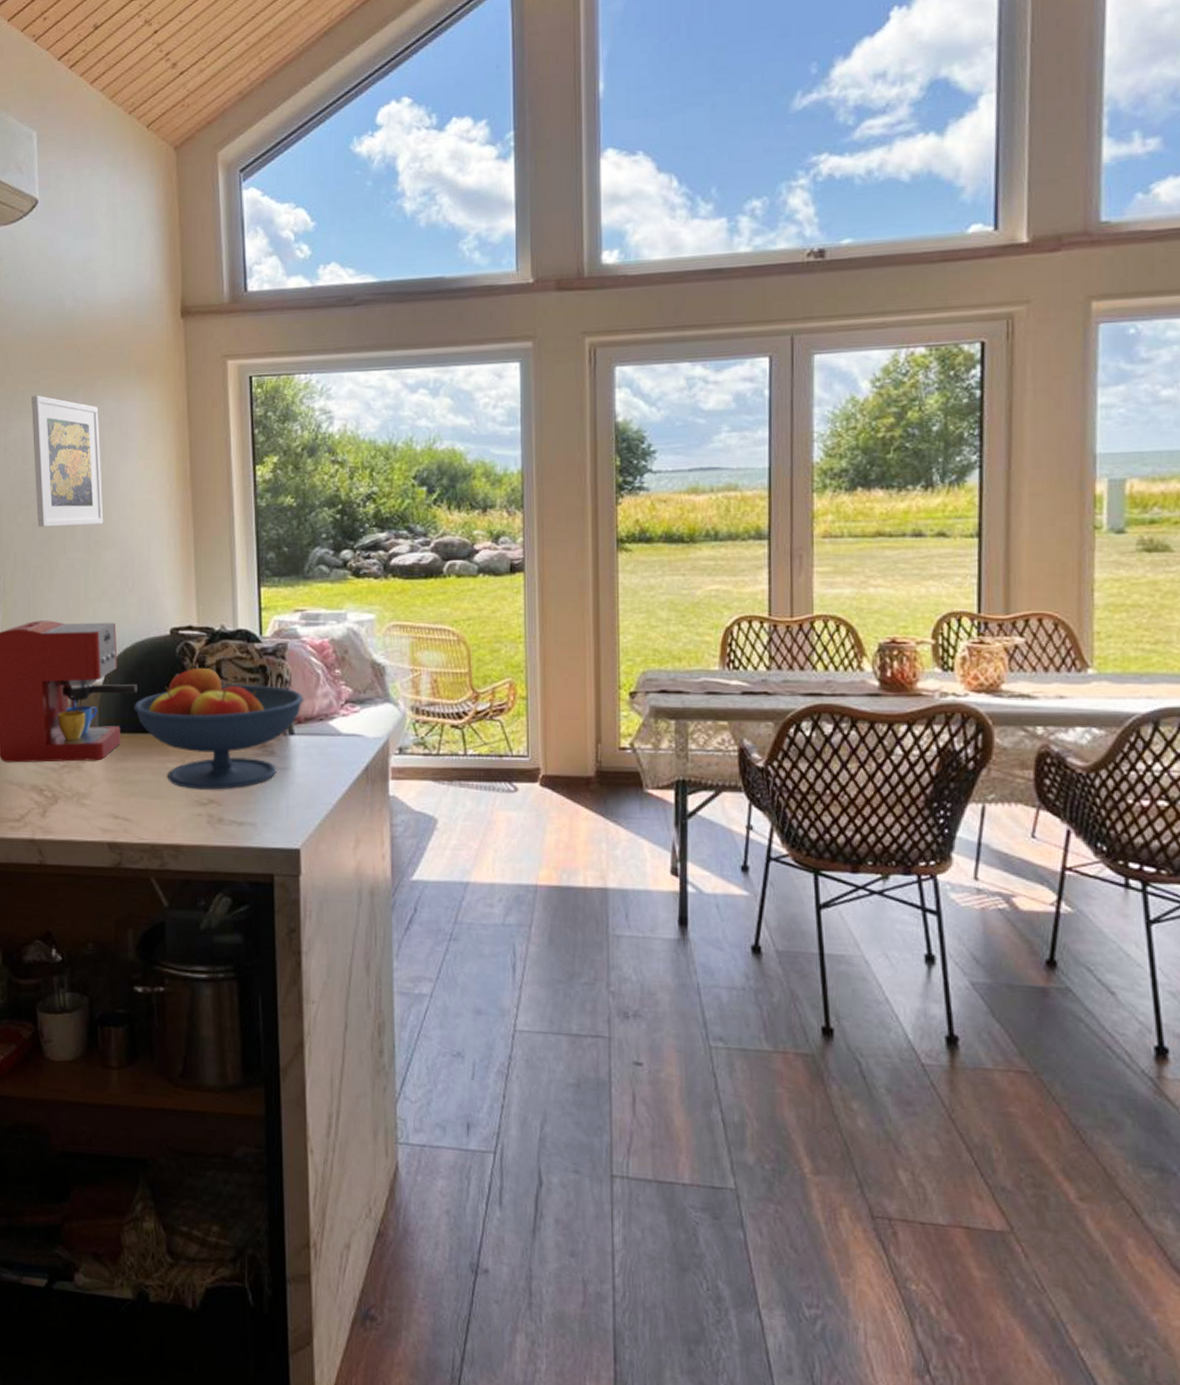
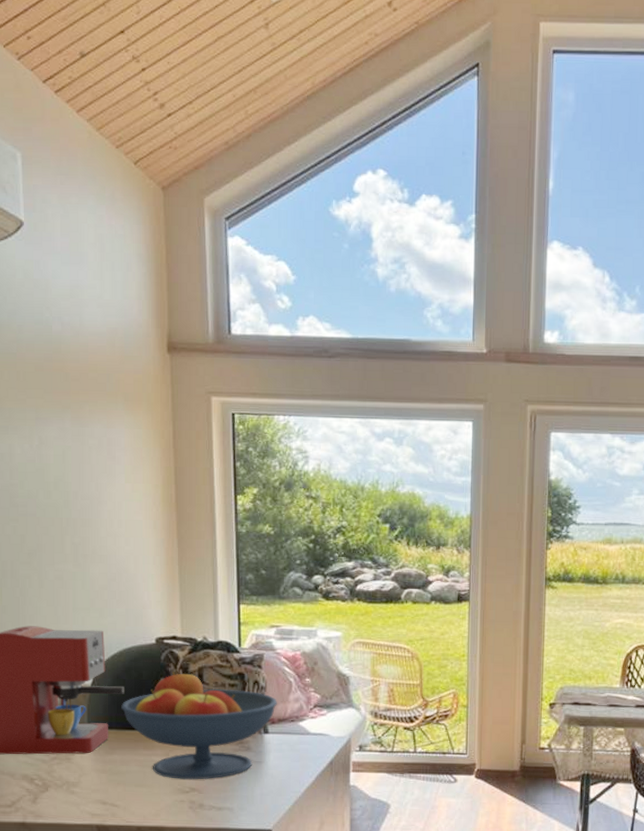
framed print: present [31,395,104,527] -> none [18,413,92,541]

